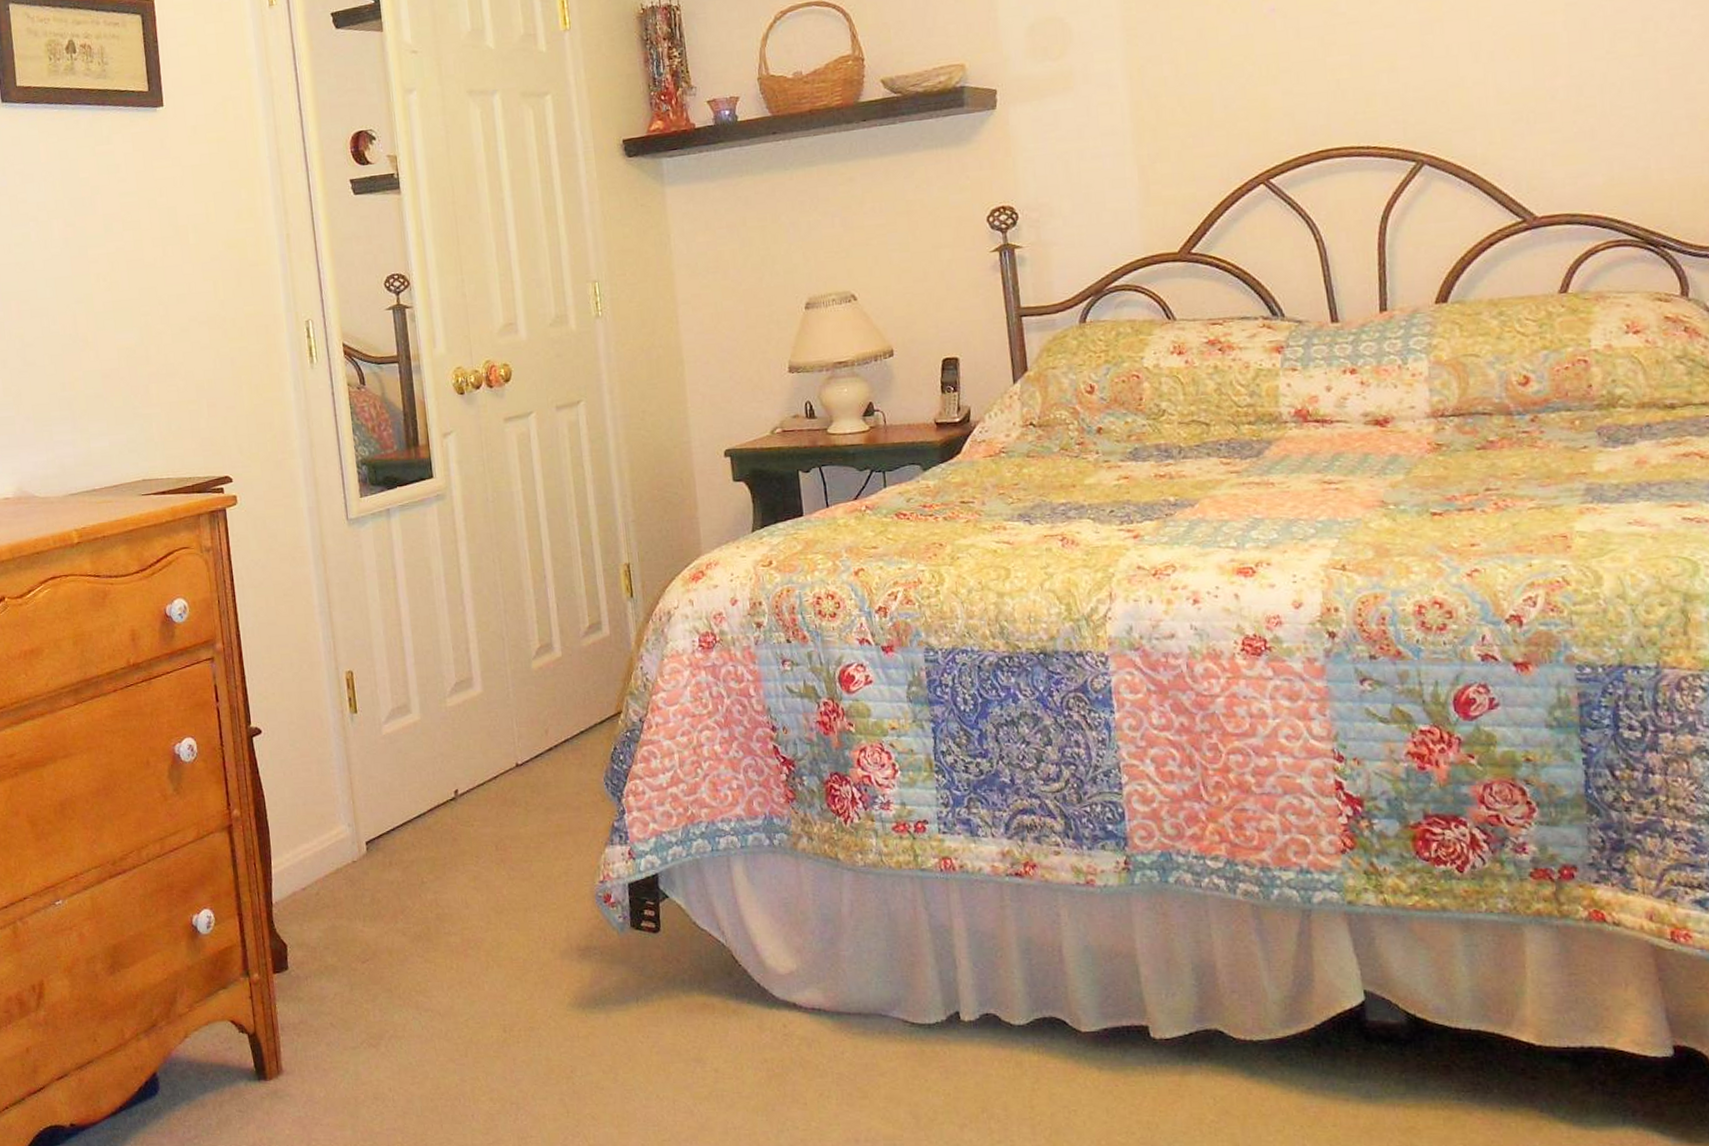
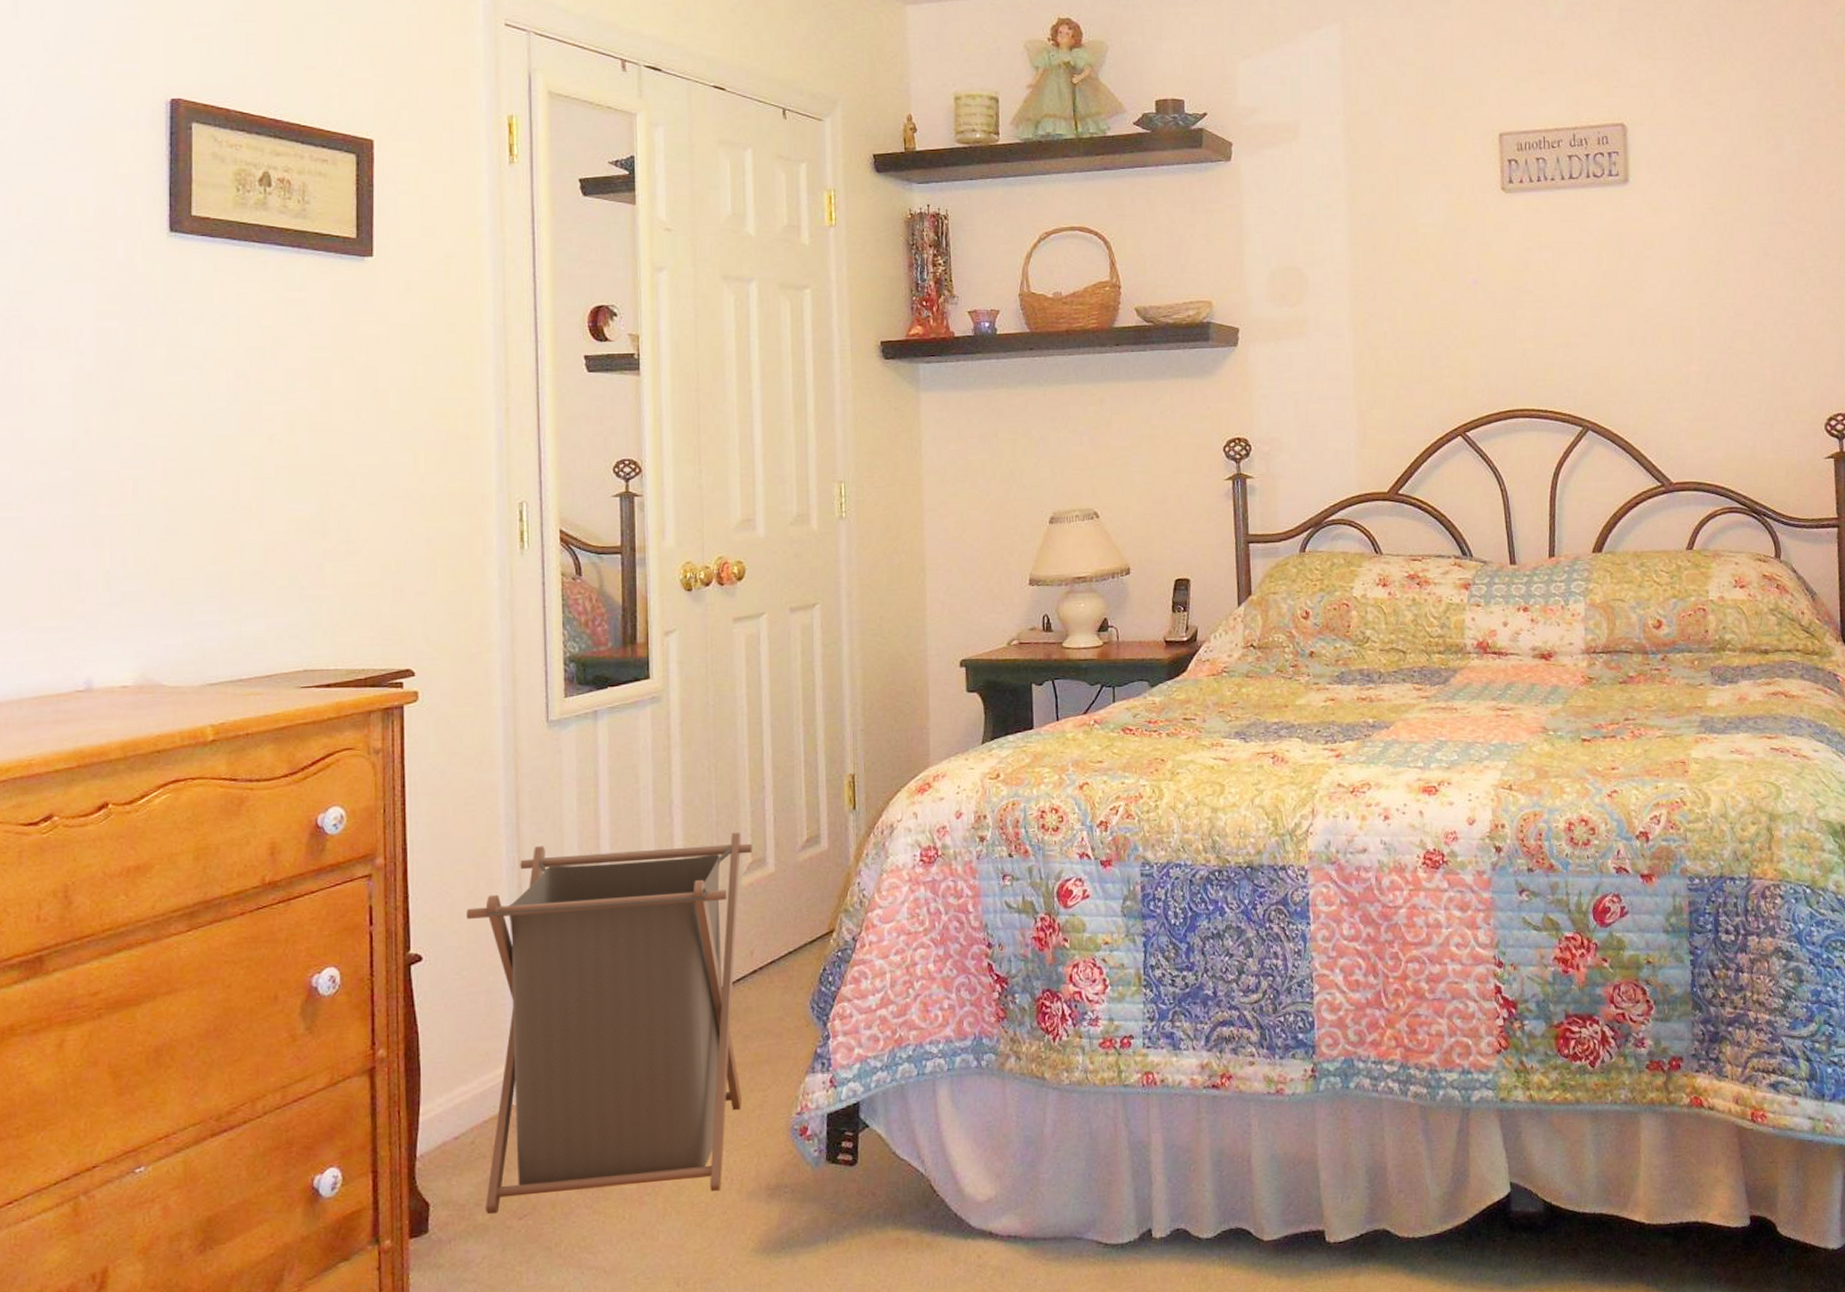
laundry basket: none [294,619,548,956] -> present [465,832,753,1214]

